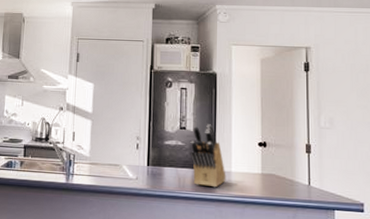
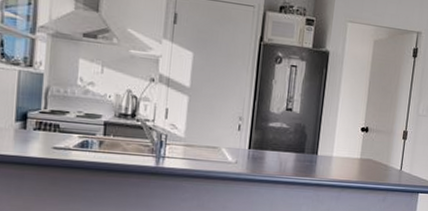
knife block: present [190,124,226,188] -> none [294,106,328,172]

